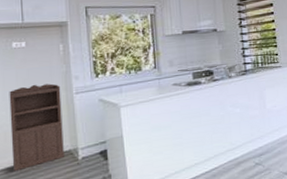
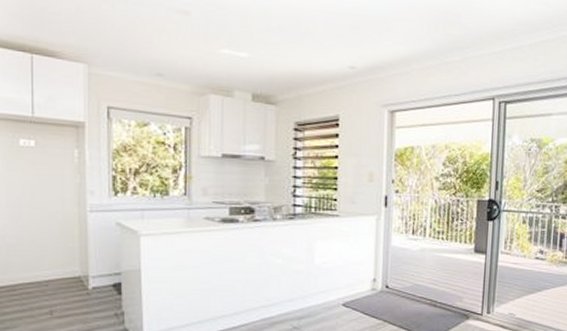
storage cabinet: present [9,83,64,172] -> none [14,193,73,291]

